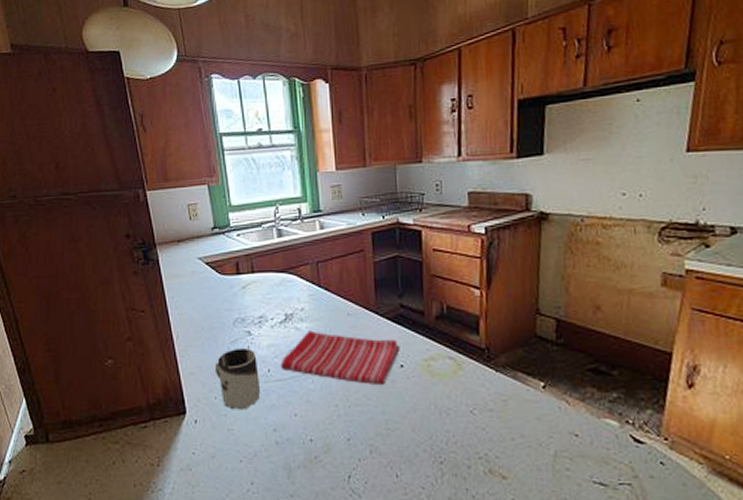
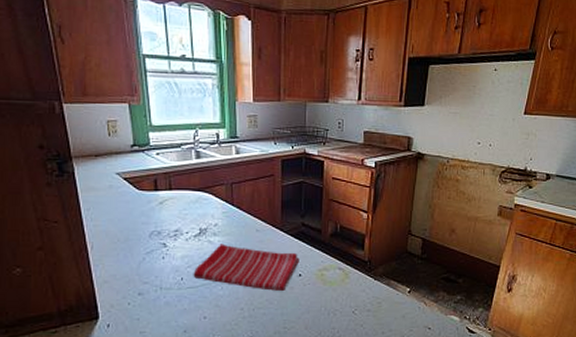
cup: present [215,348,260,410] -> none [130,259,172,315]

